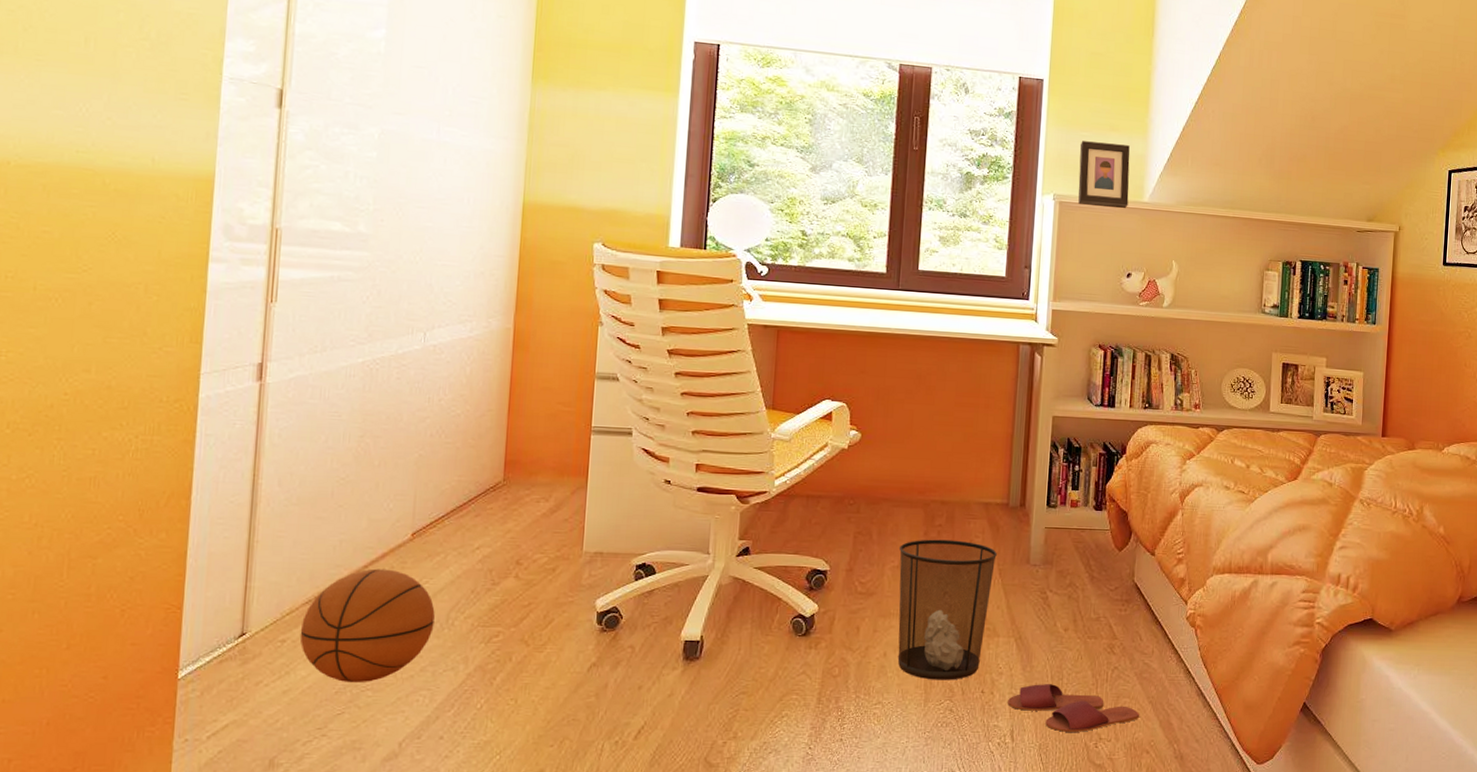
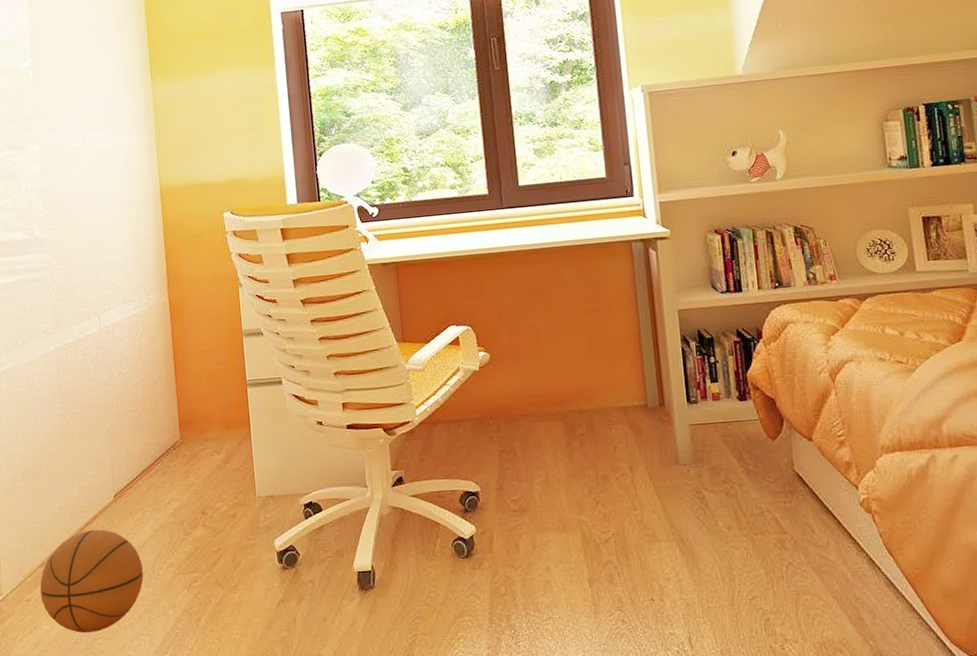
waste bin: present [897,539,998,680] -> none [545,447,645,592]
slippers: present [1008,684,1140,732] -> none [680,586,826,636]
picture frame: present [1078,141,1130,209] -> none [659,21,721,91]

